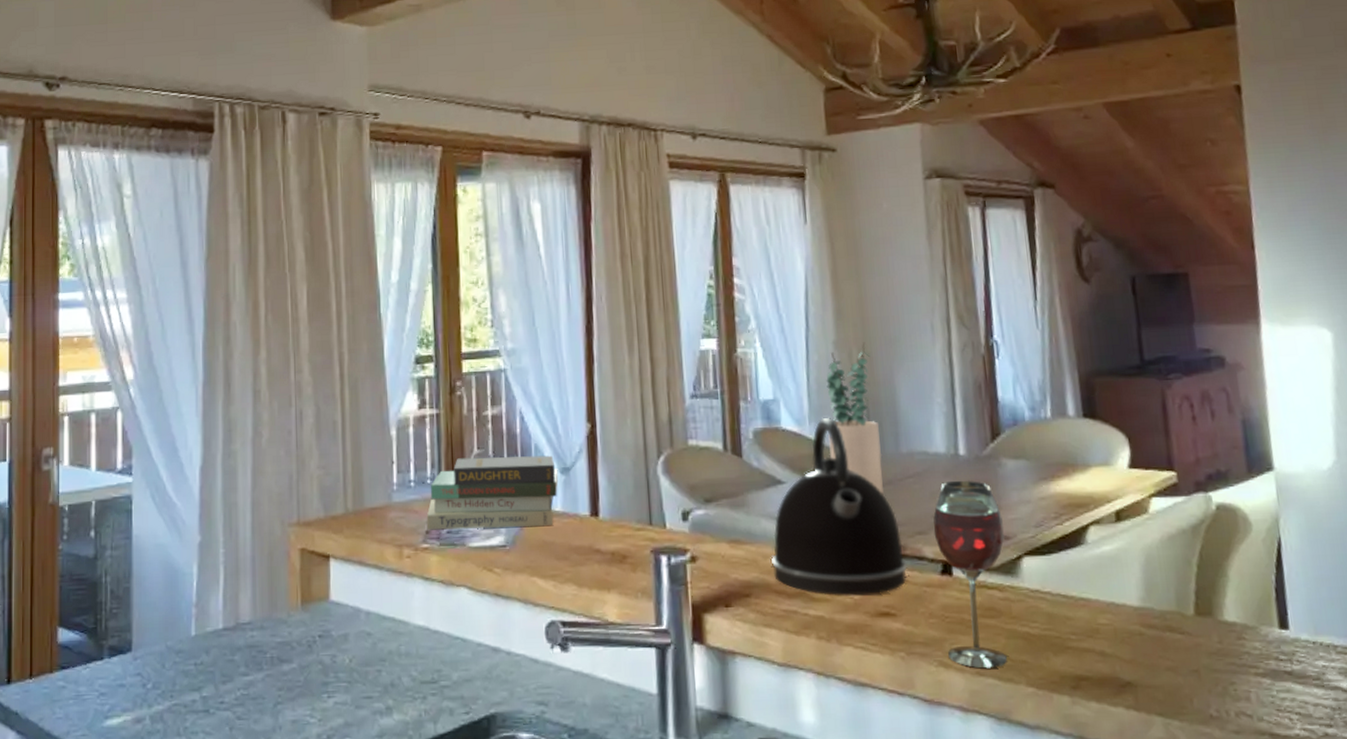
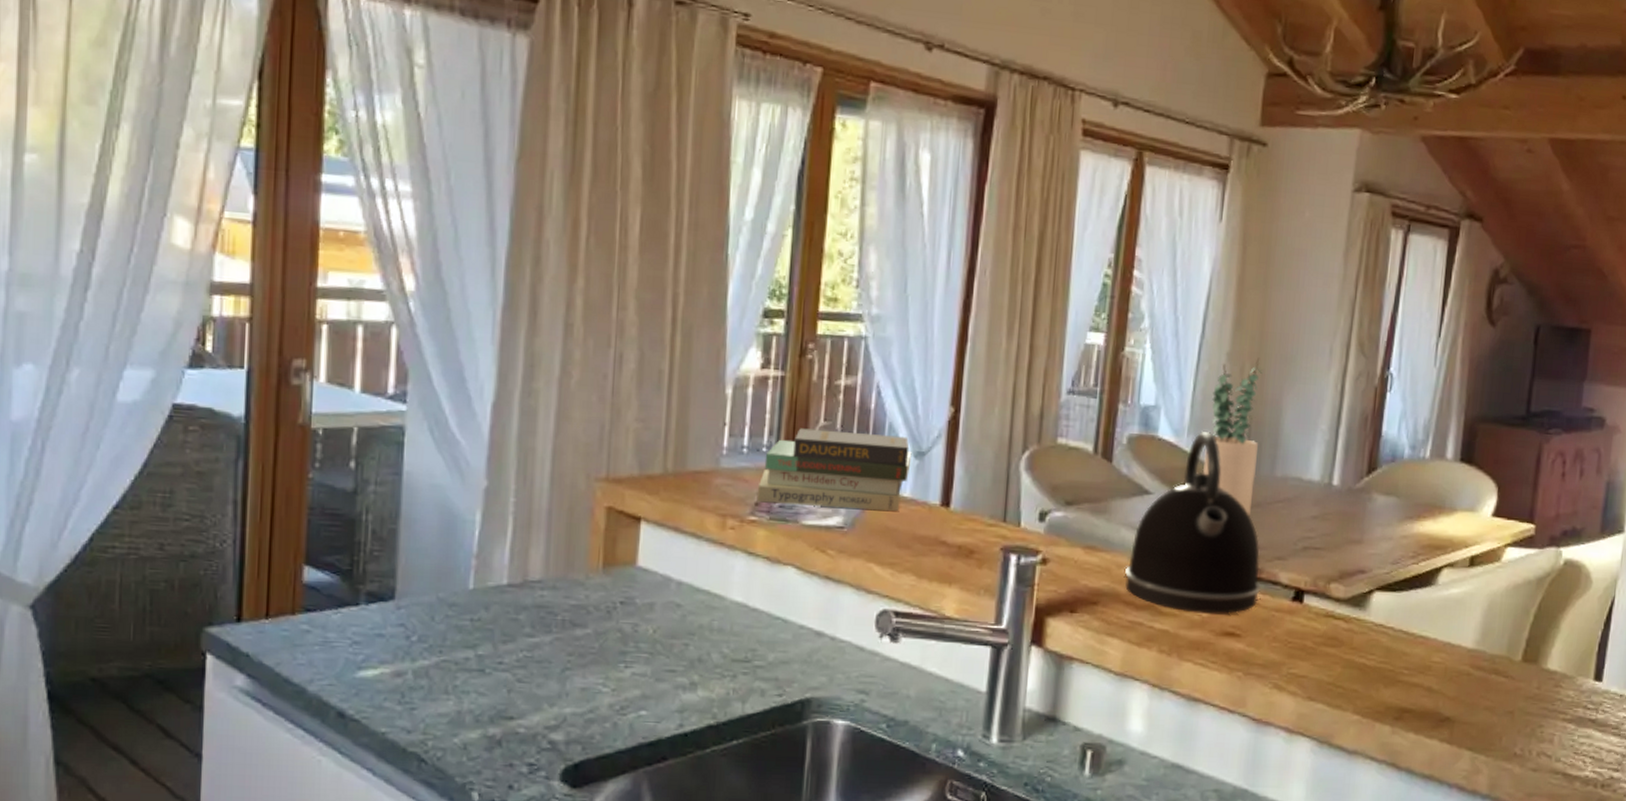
wineglass: present [933,480,1007,669] -> none [1284,509,1362,694]

